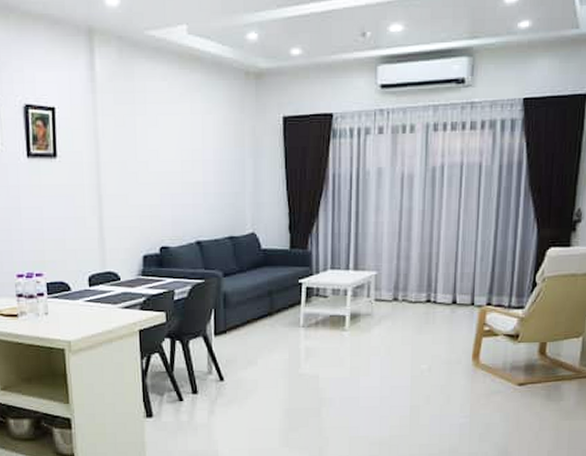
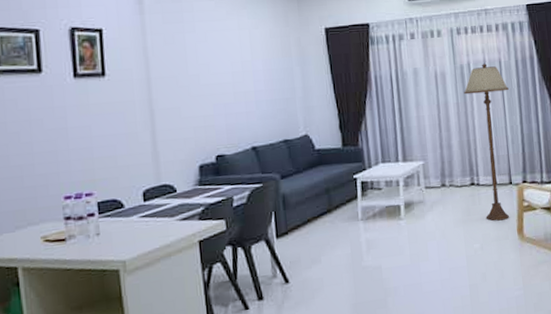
floor lamp: none [432,167,487,343] -> present [464,63,510,221]

